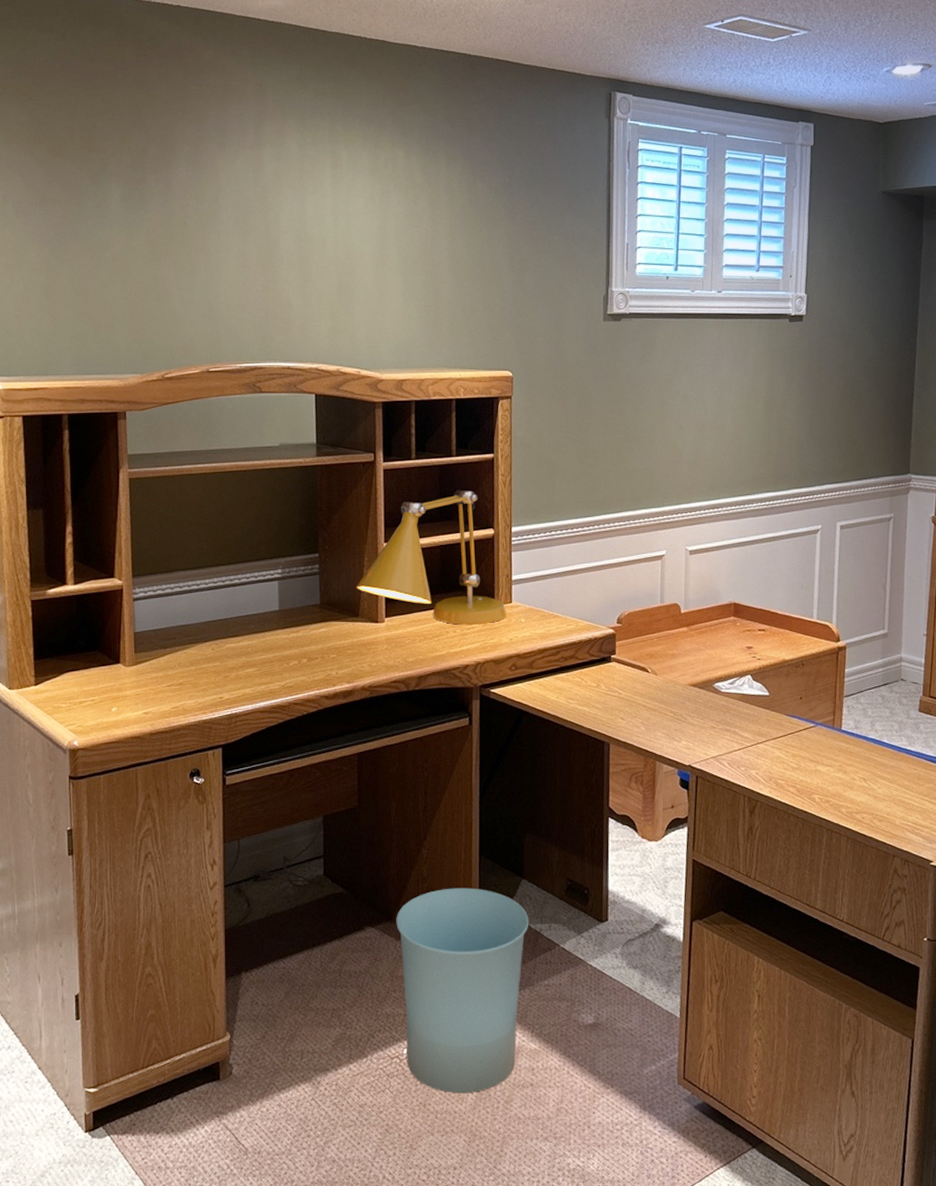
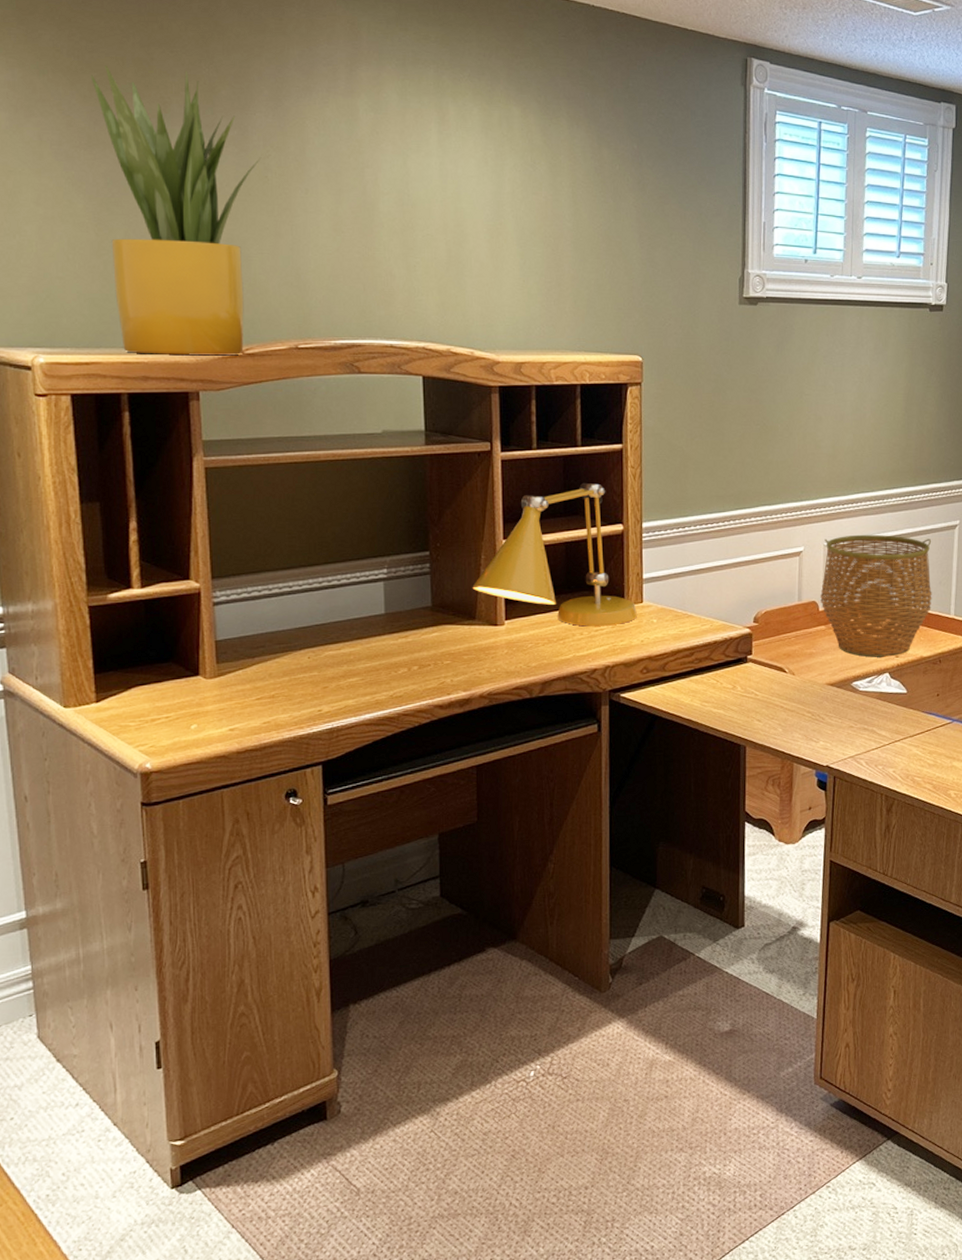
planter: none [45,134,182,380] -> present [90,65,262,355]
waste bin: present [396,888,529,1093] -> none [520,901,663,1112]
basket: none [682,538,794,659] -> present [820,534,932,657]

